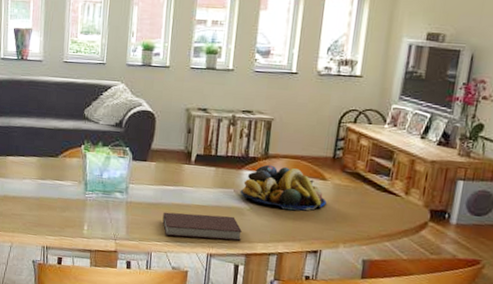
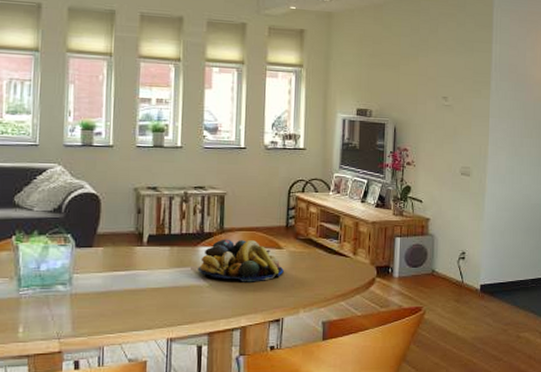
notebook: present [162,212,242,241] -> none [114,295,202,326]

